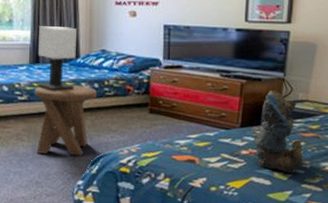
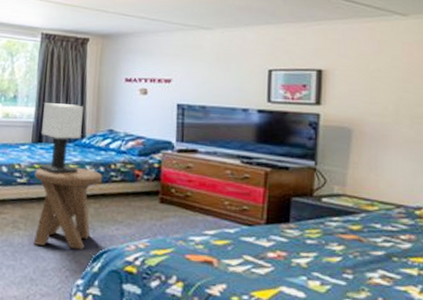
teddy bear: present [252,90,304,174] -> none [281,181,344,286]

